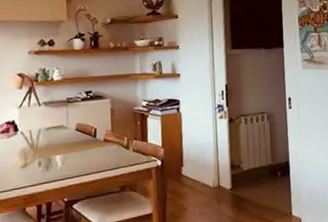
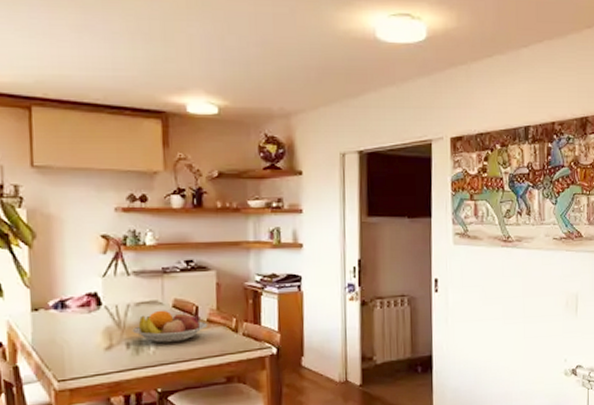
fruit bowl: none [43,133,105,161] -> present [132,310,208,343]

